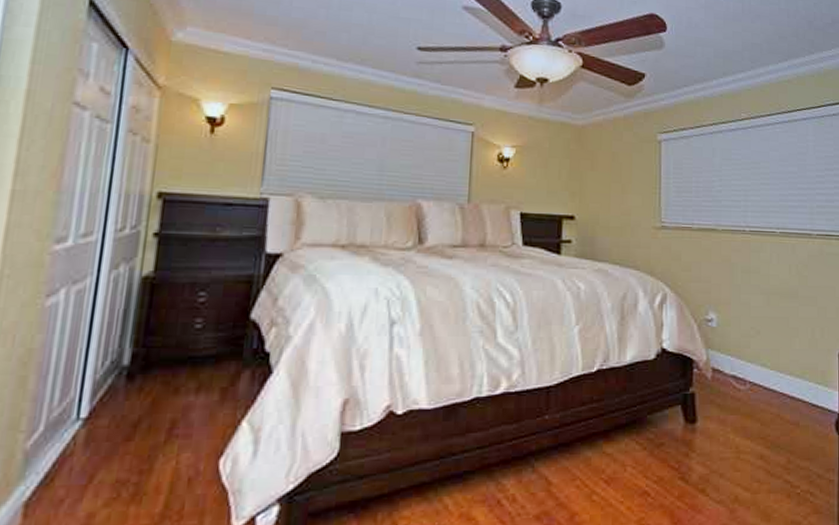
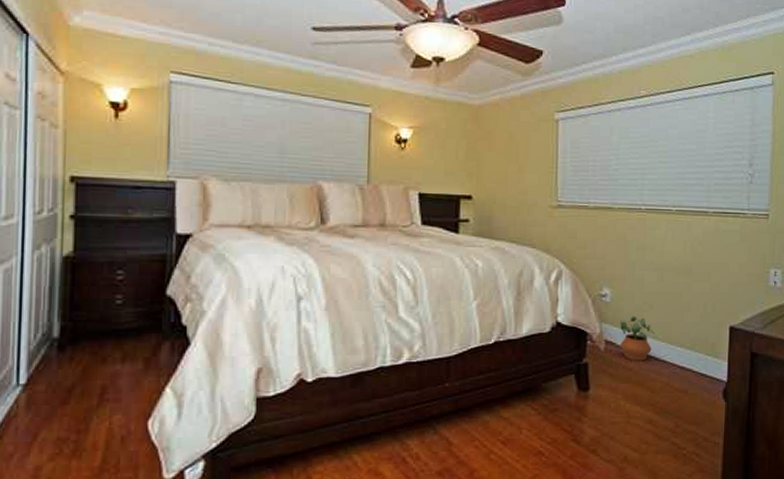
potted plant: none [727,342,764,390] -> present [620,316,656,361]

